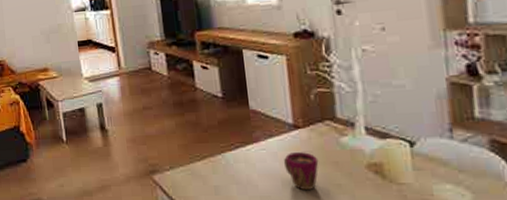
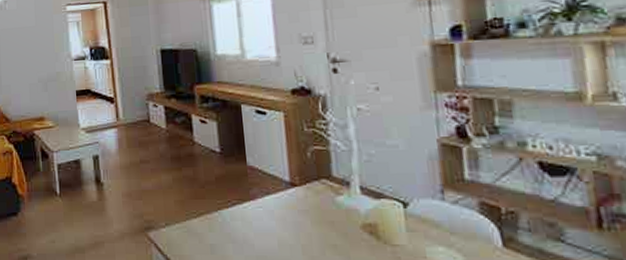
cup: present [283,152,319,190] -> none [280,211,315,250]

